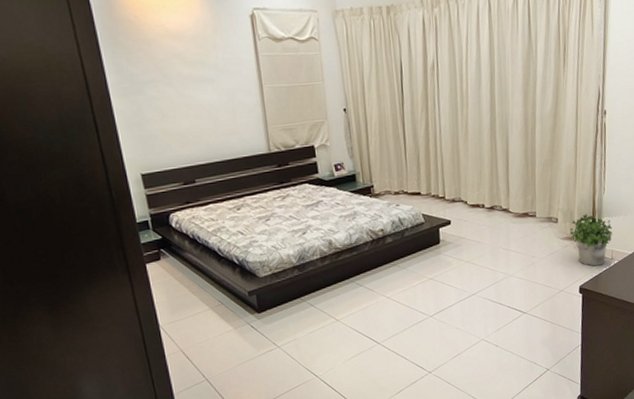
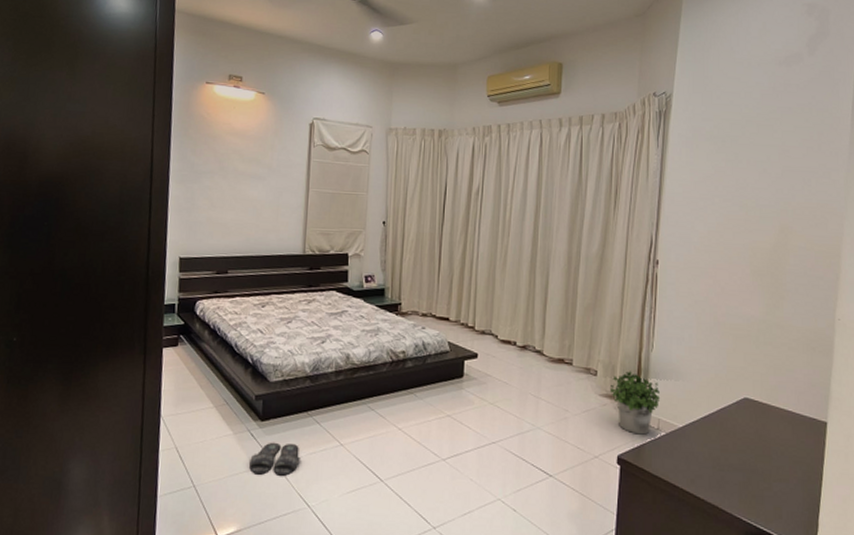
slippers: none [254,327,303,359] -> present [249,442,301,476]

